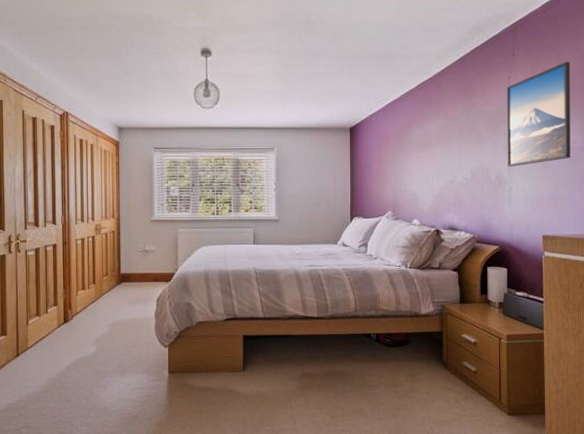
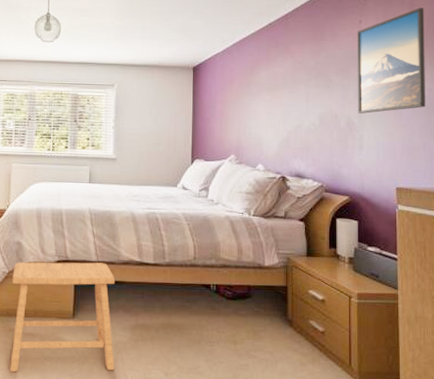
stool: none [184,319,284,424] -> present [10,262,115,373]

